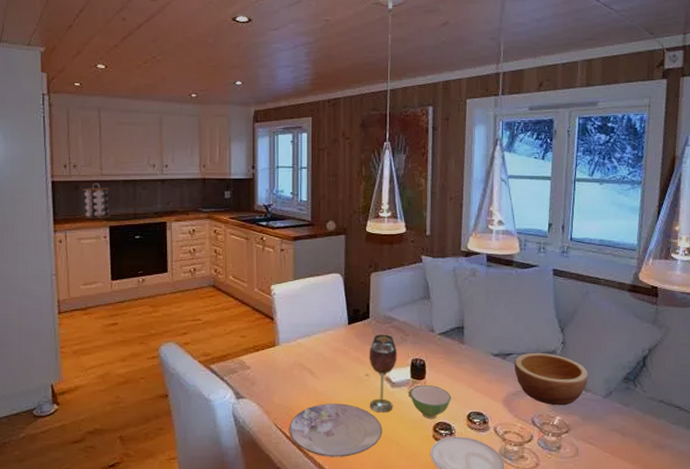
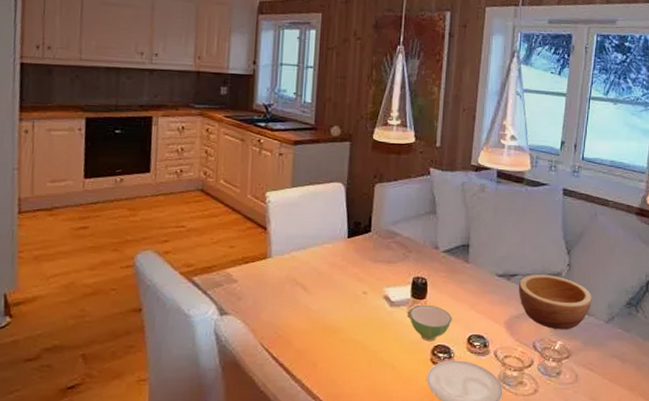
spice rack: present [83,183,111,220] -> none [56,68,89,110]
plate: present [289,404,382,457] -> none [276,323,378,381]
wineglass: present [369,334,397,413] -> none [366,250,398,334]

